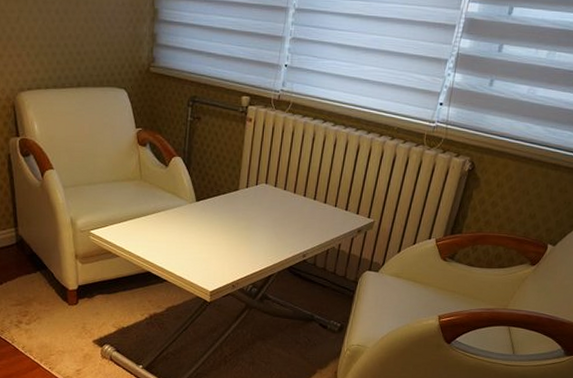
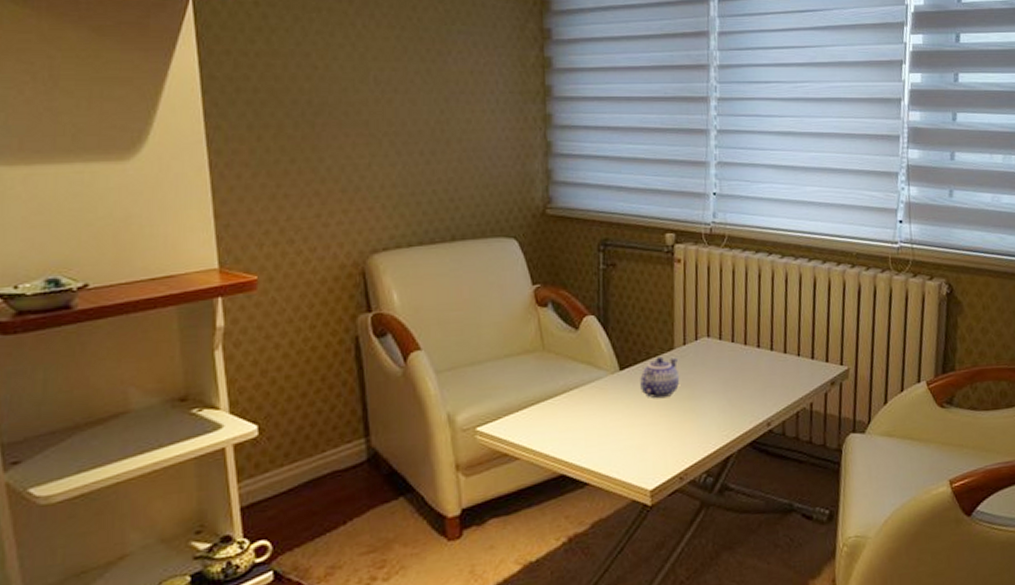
teapot: none [210,195,241,227] -> present [640,357,680,399]

